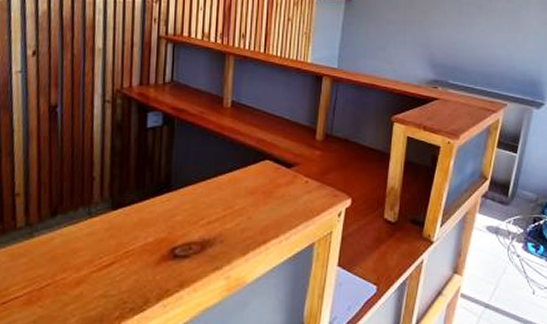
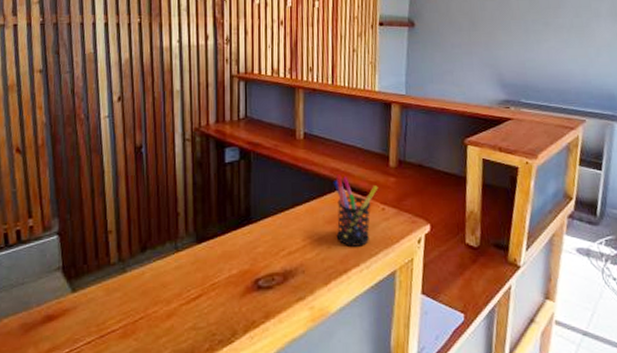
pen holder: none [258,145,303,218] -> present [333,174,378,247]

